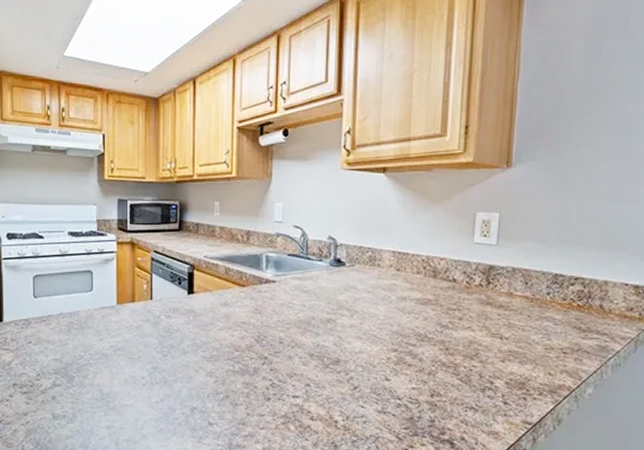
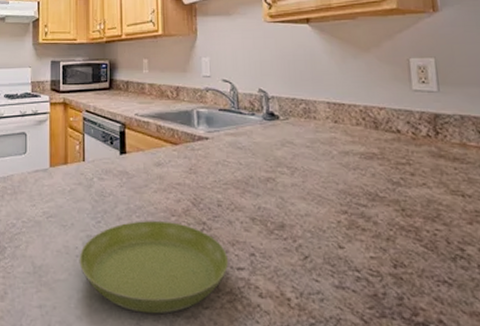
saucer: none [145,355,286,434] -> present [79,220,229,314]

